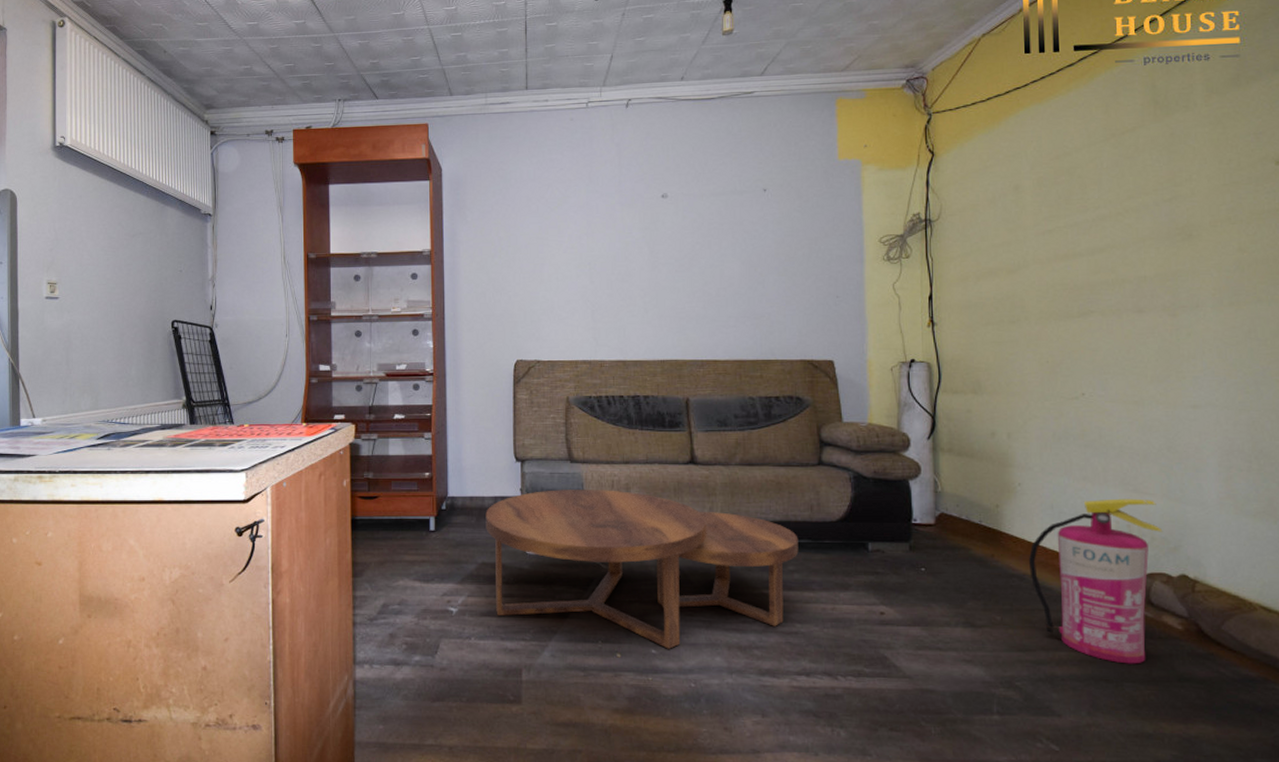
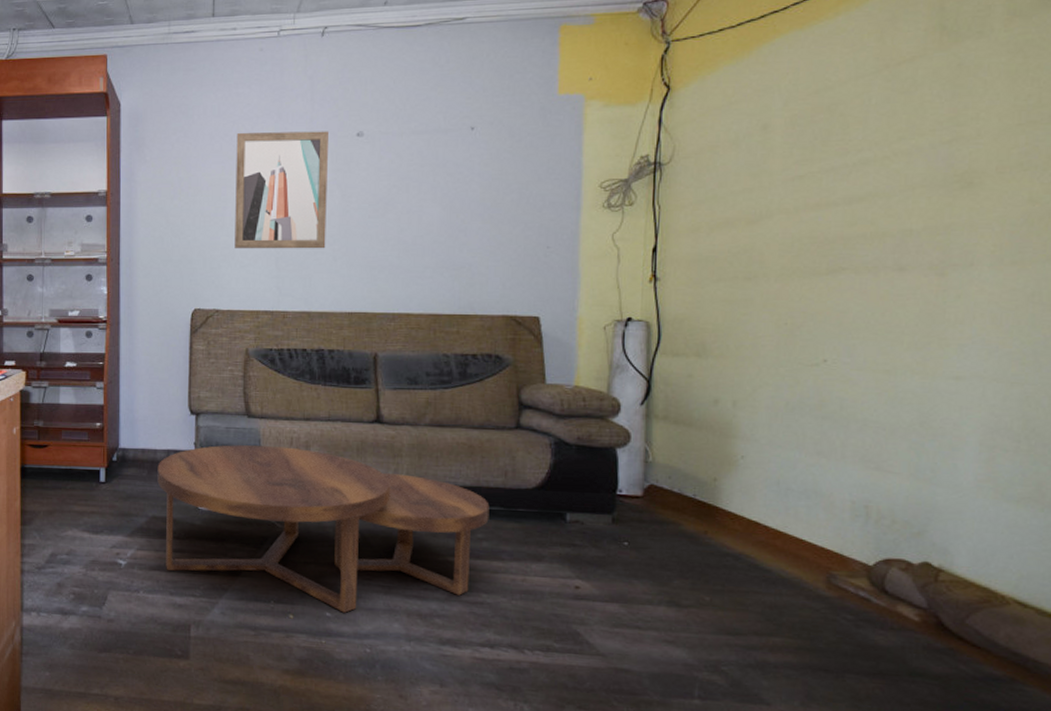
wall art: none [551,193,637,303] -> present [235,131,328,249]
fire extinguisher: present [1029,498,1163,664] -> none [747,476,906,655]

